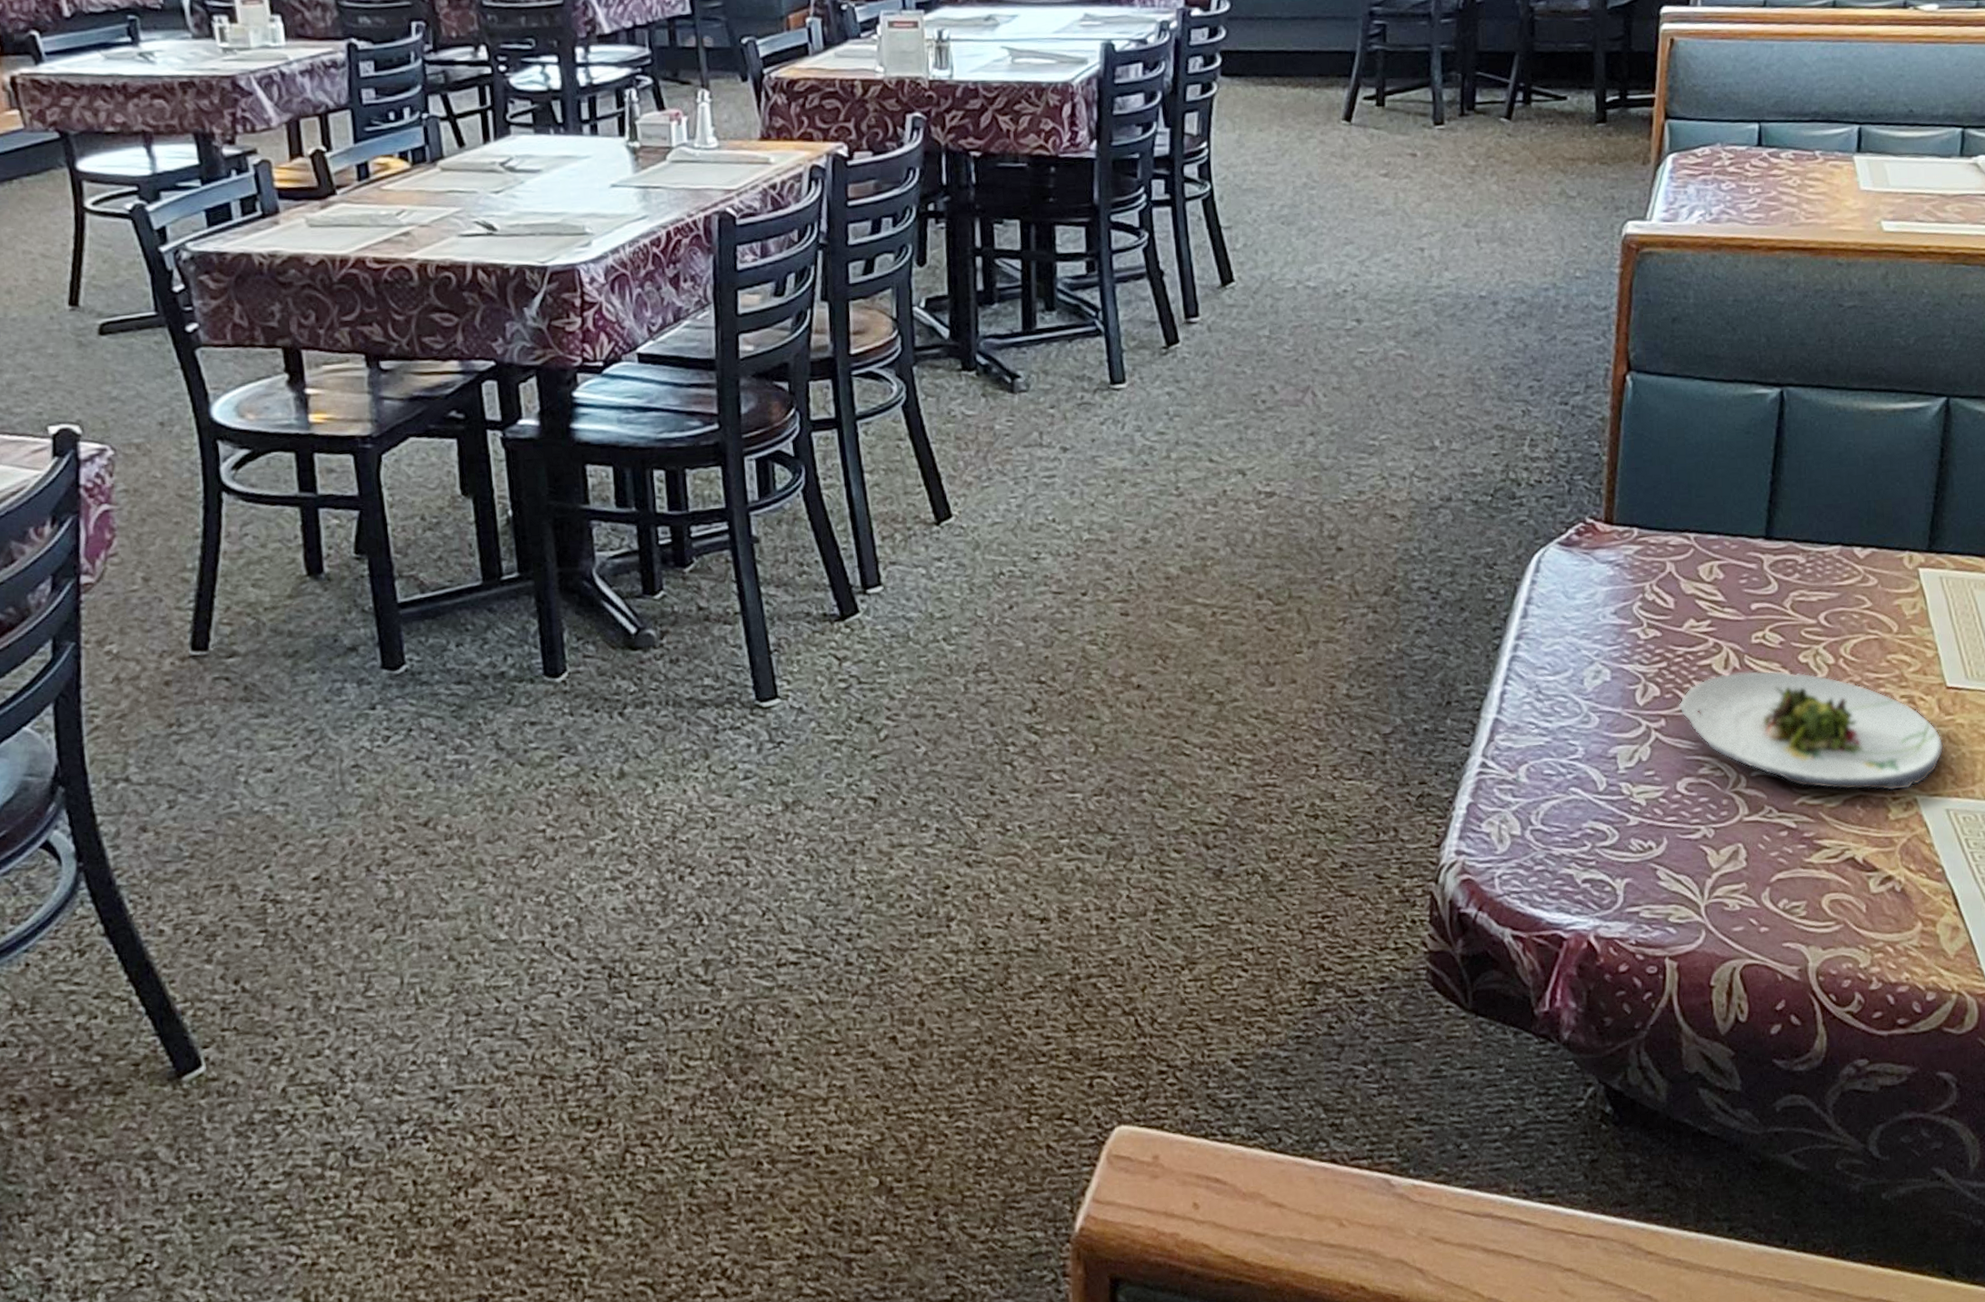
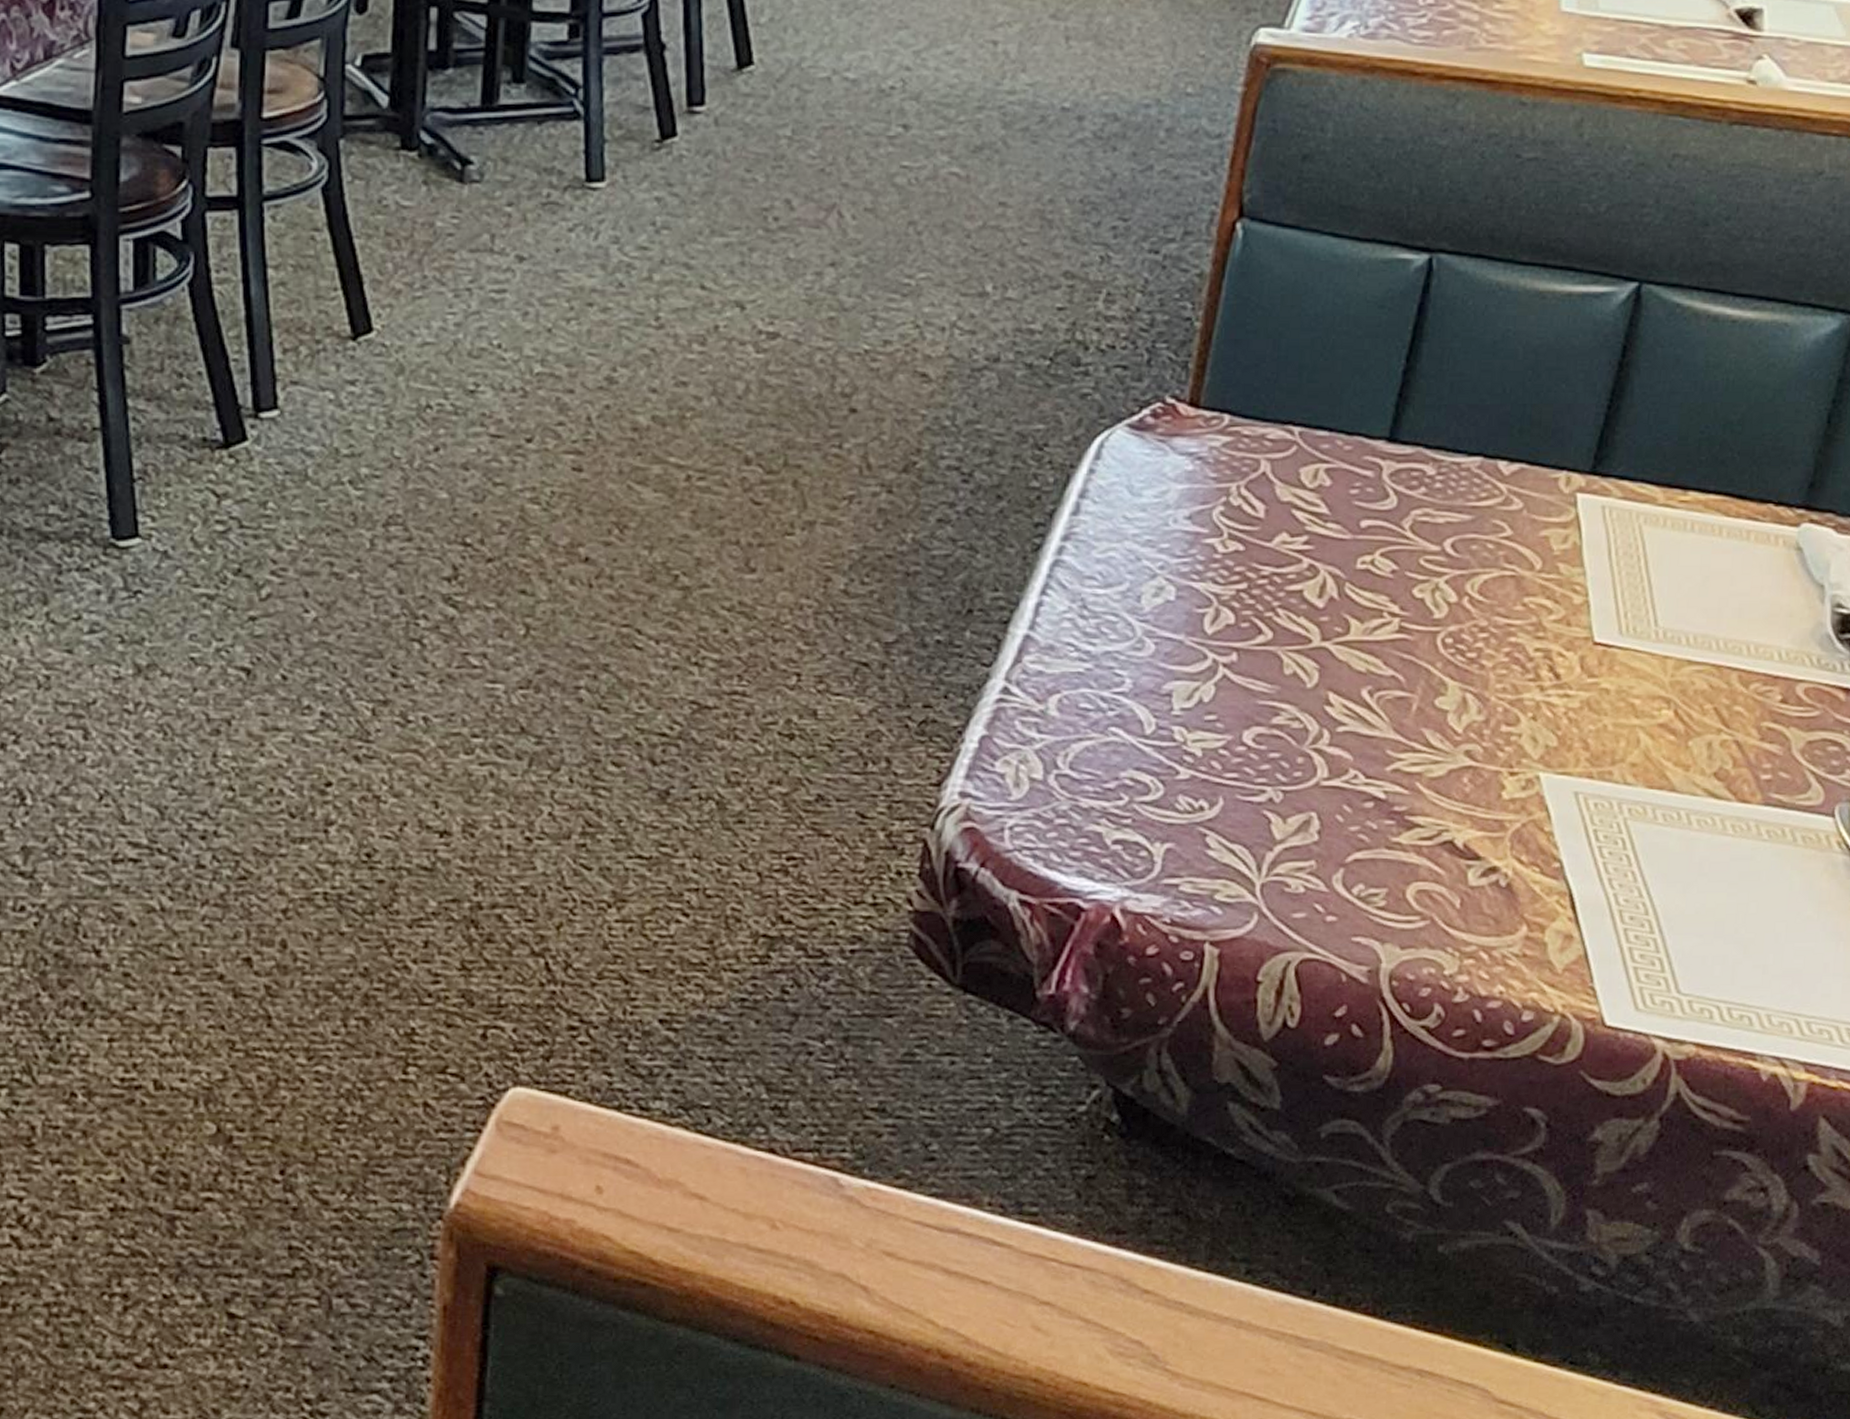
salad plate: present [1678,670,1944,791] -> none [1255,602,1582,765]

